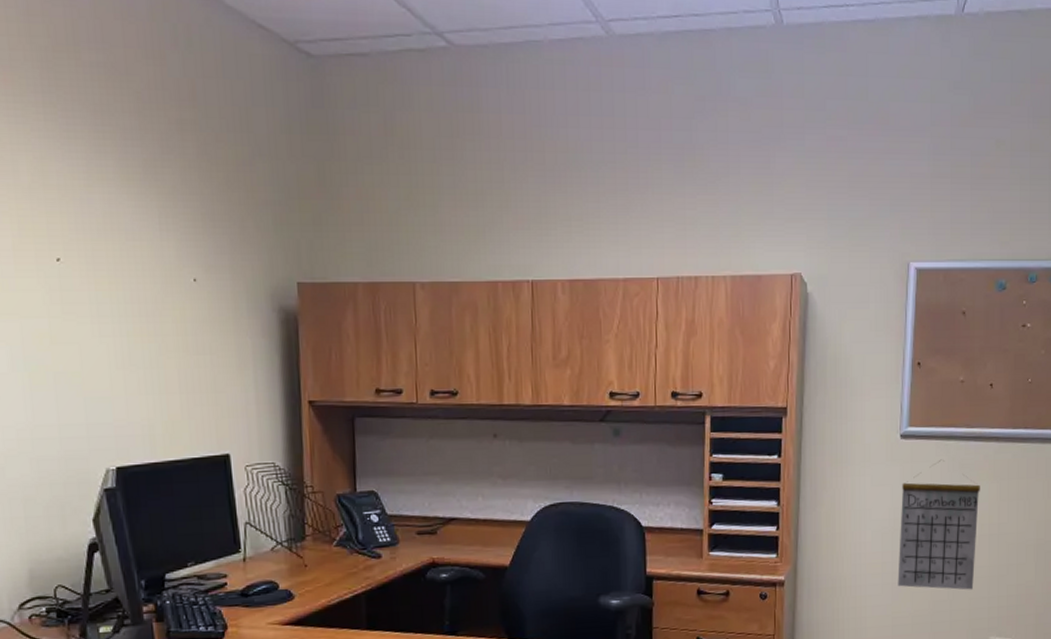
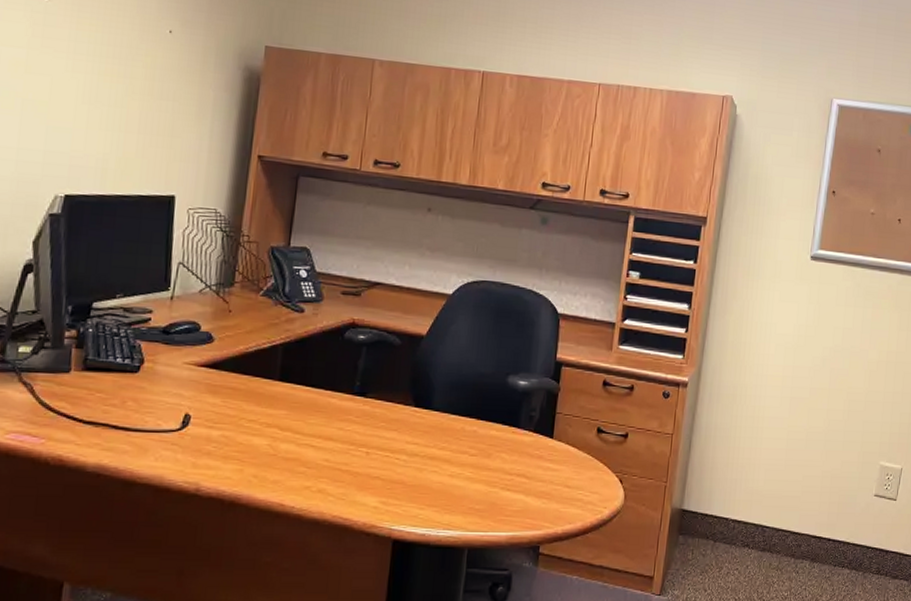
calendar: present [898,459,980,590] -> none [796,284,882,413]

